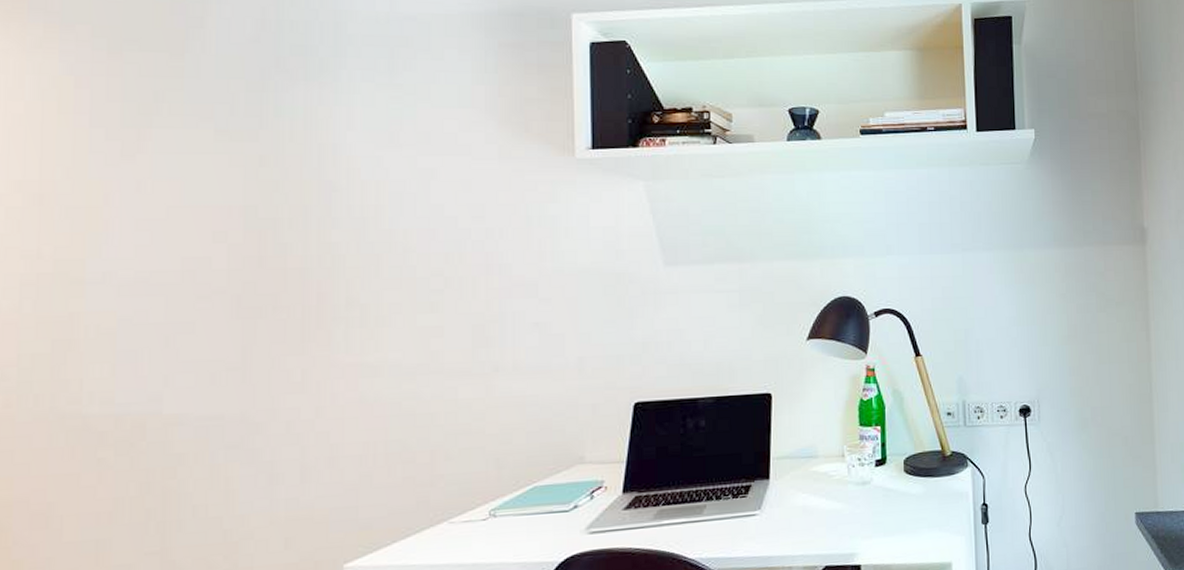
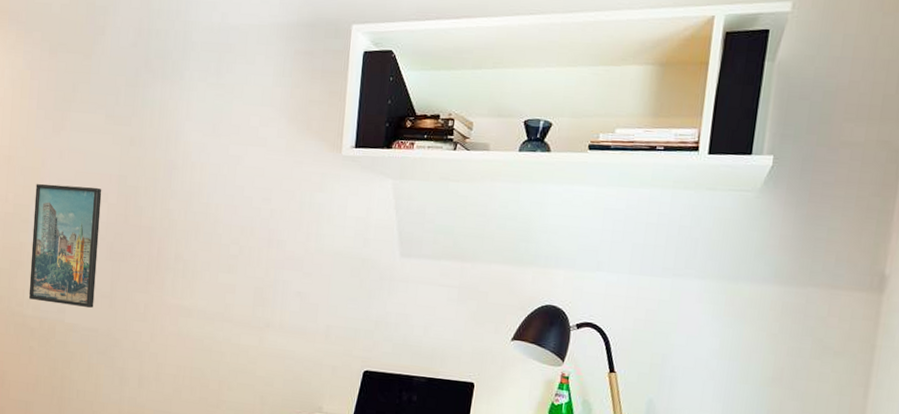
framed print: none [91,224,216,391] -> present [28,183,102,308]

